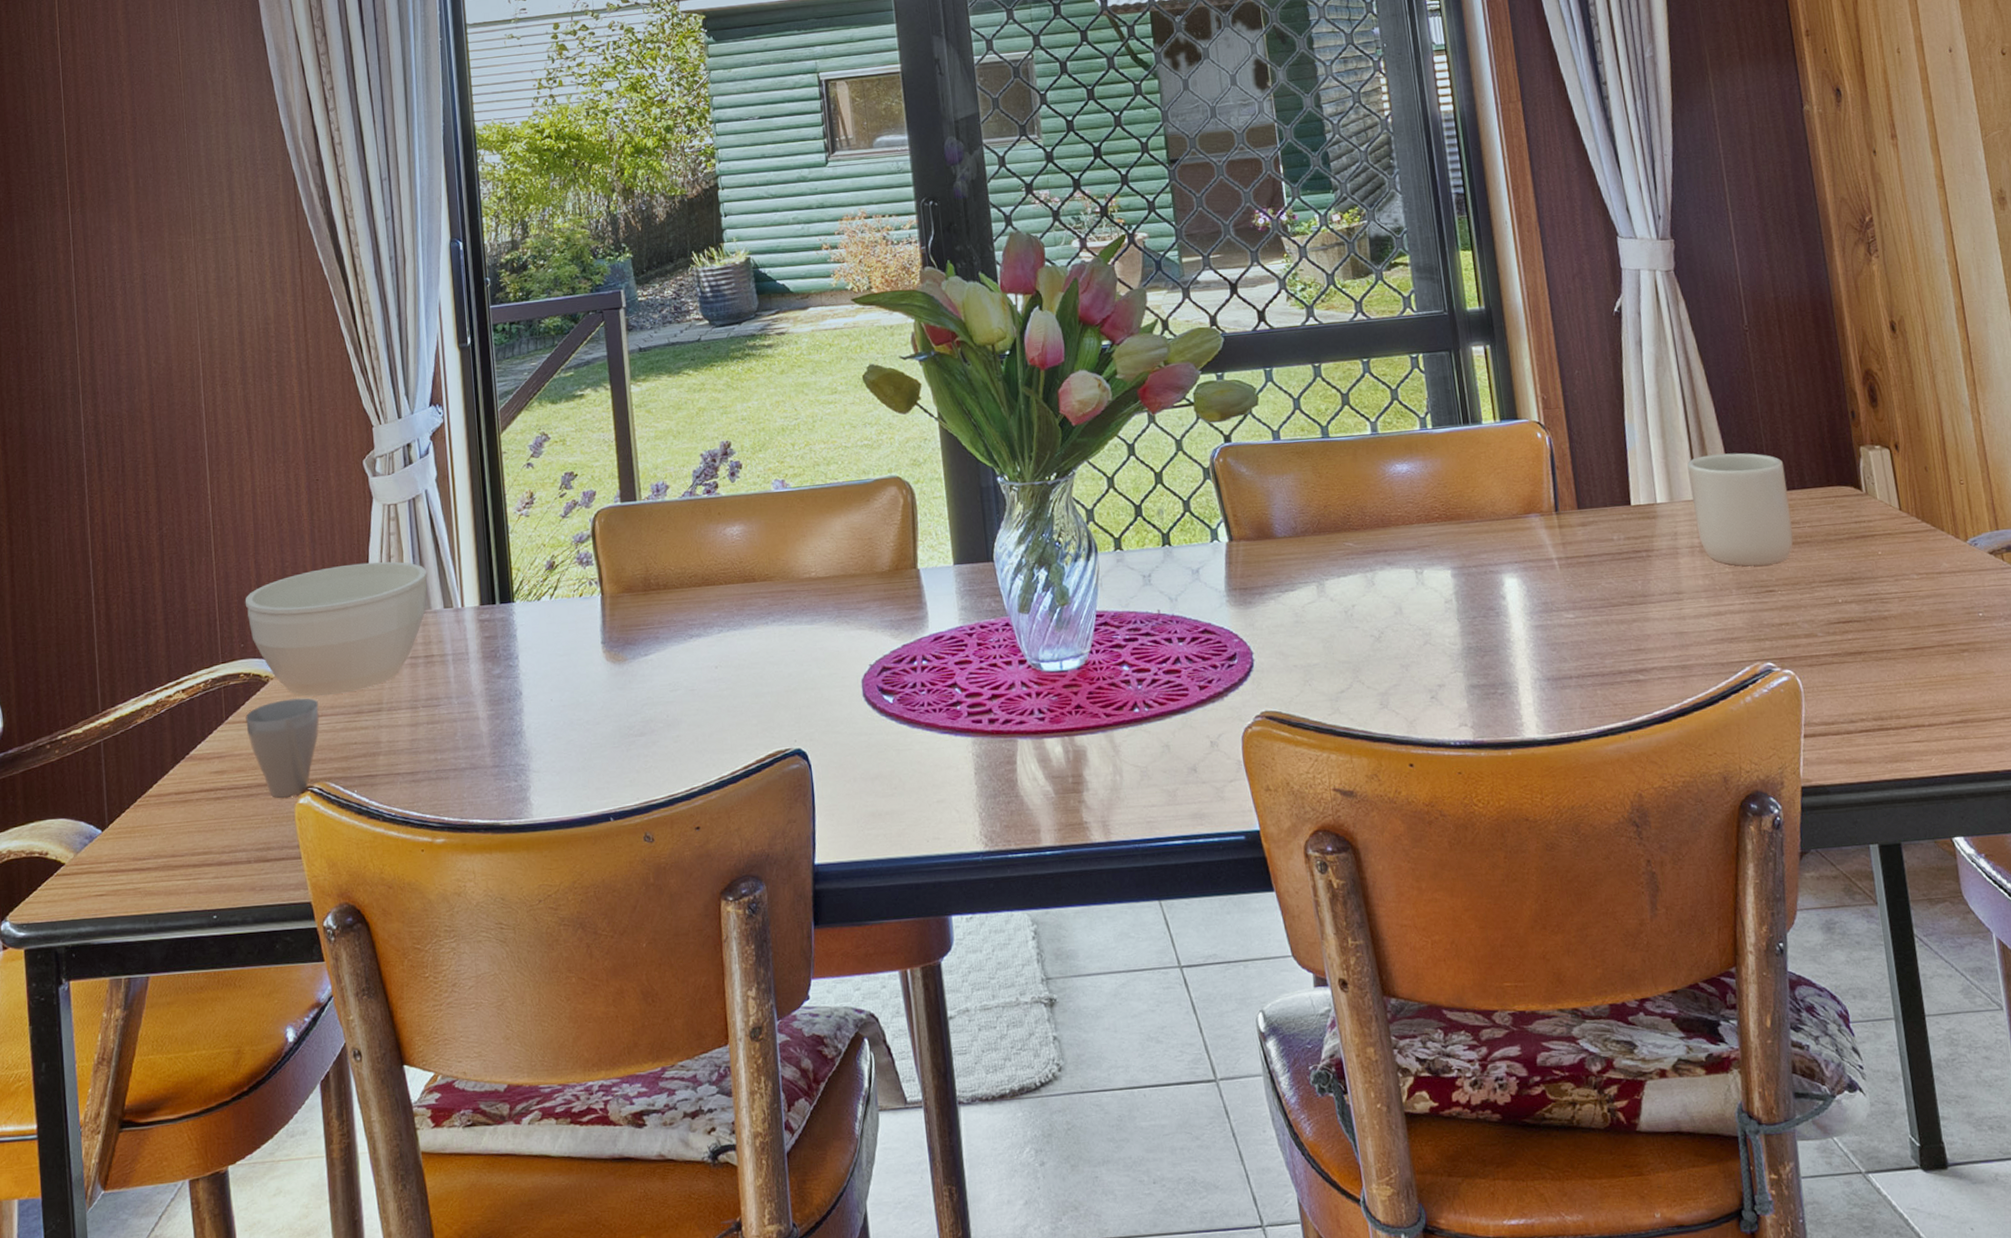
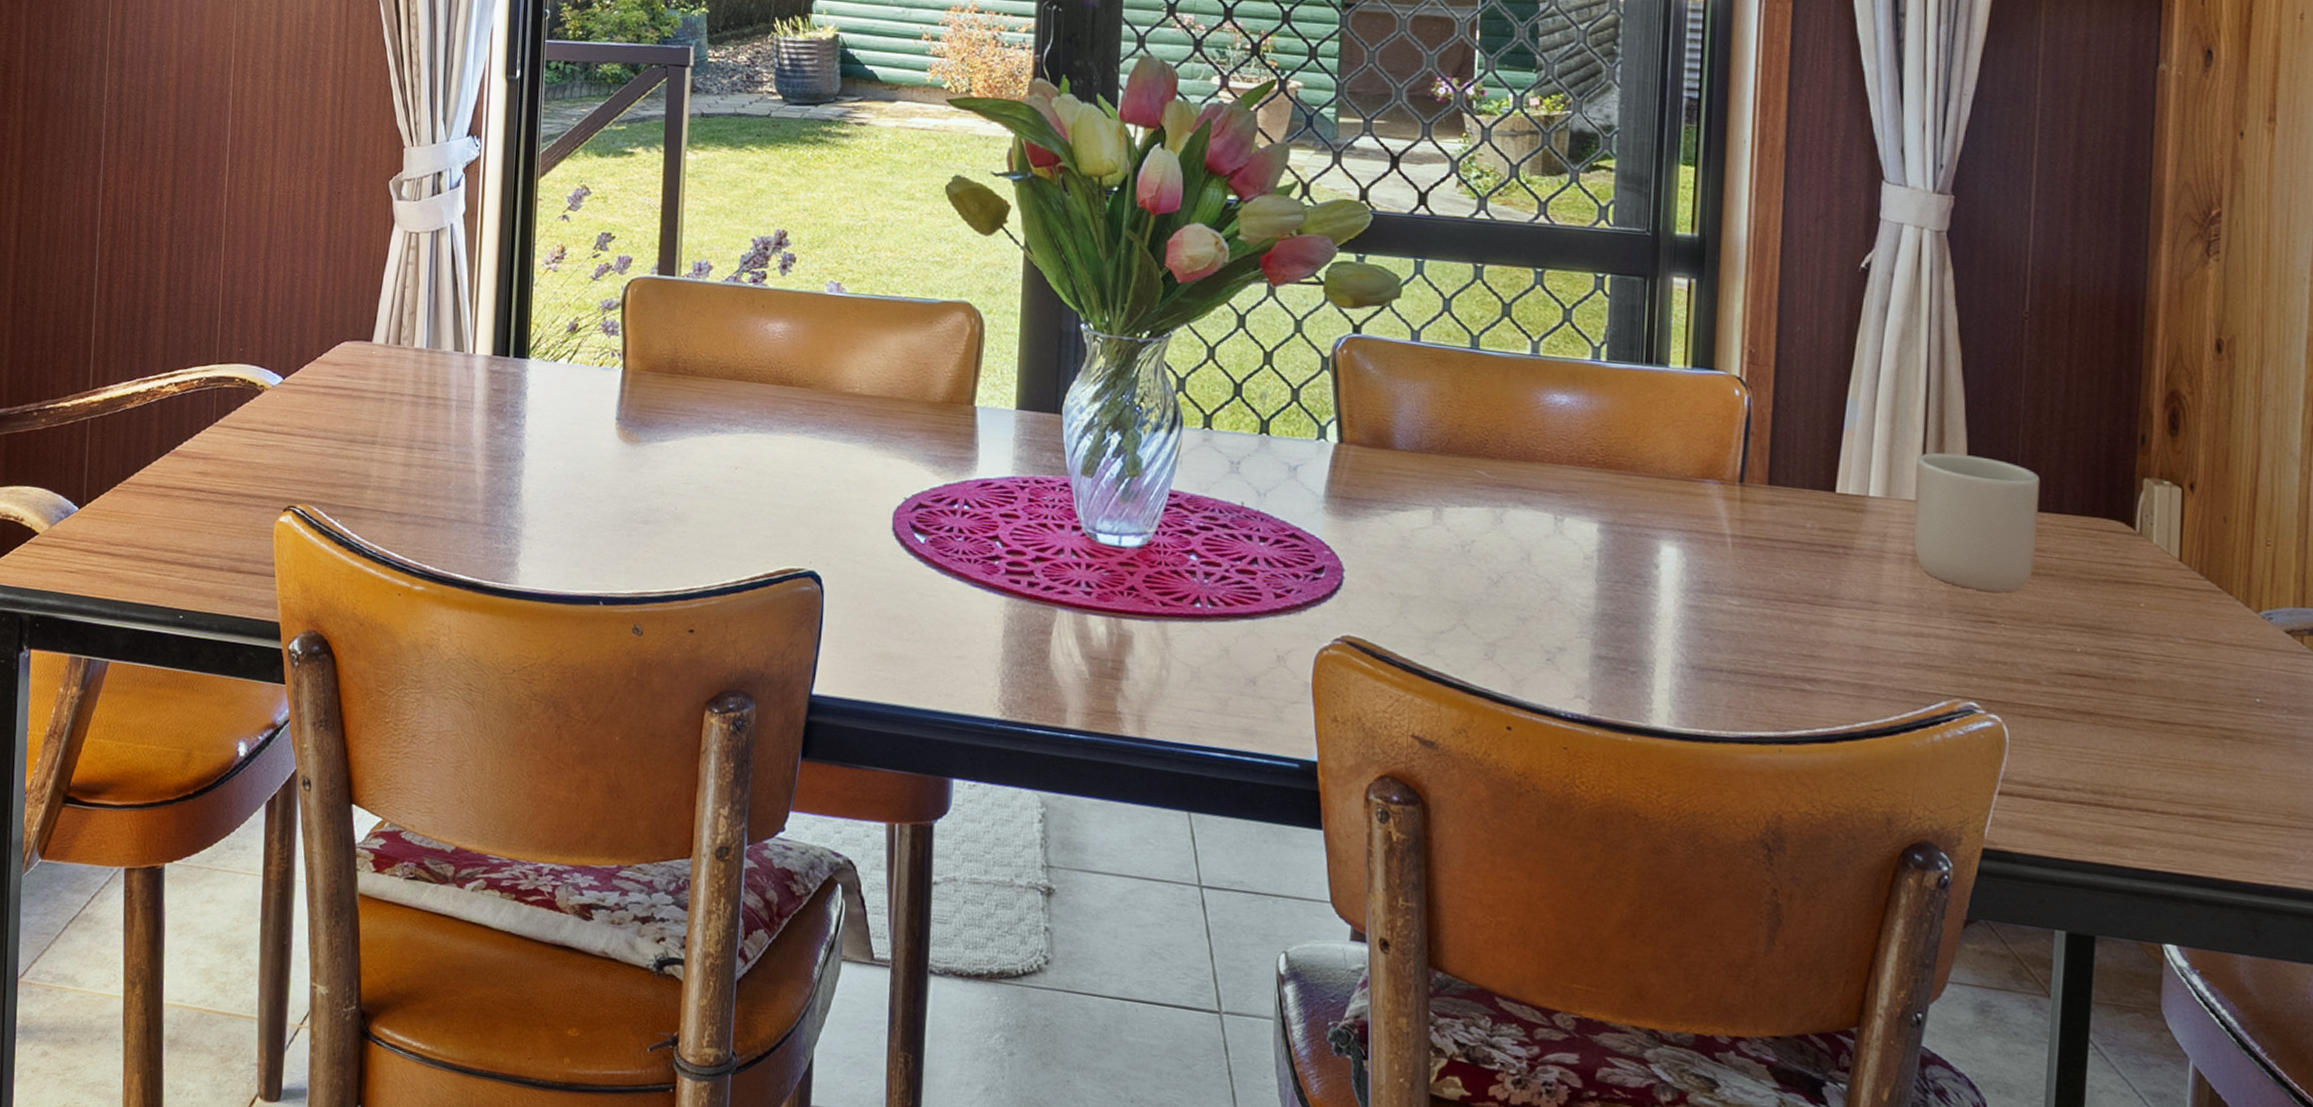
bowl: present [245,561,428,696] -> none [249,286,442,419]
cup: present [245,698,320,799] -> none [235,413,312,513]

